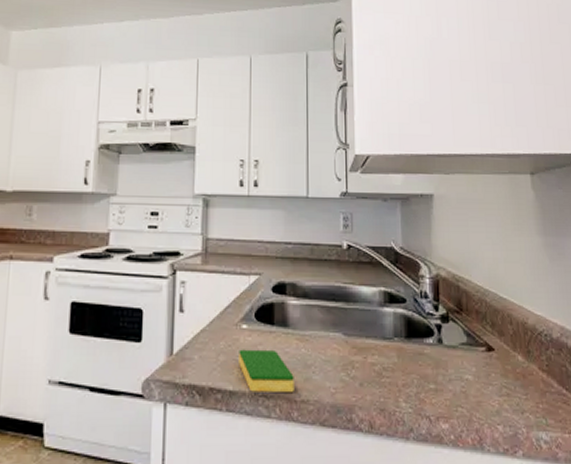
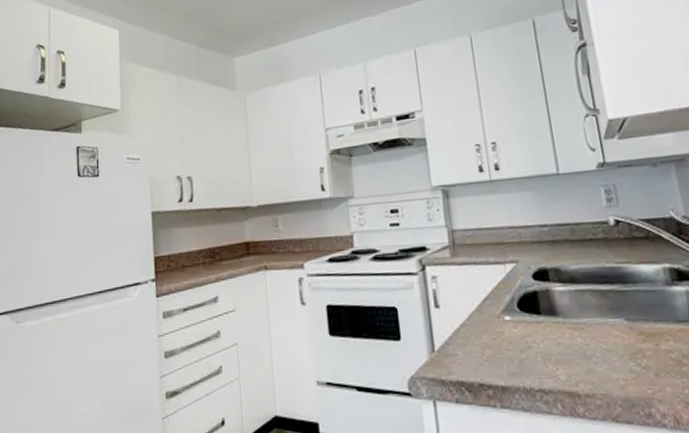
dish sponge: present [239,349,294,392] -> none [505,341,576,387]

